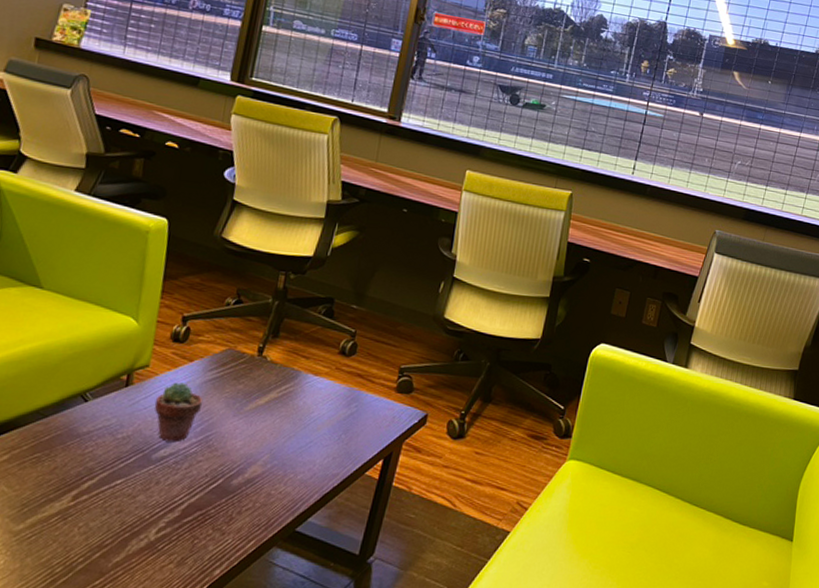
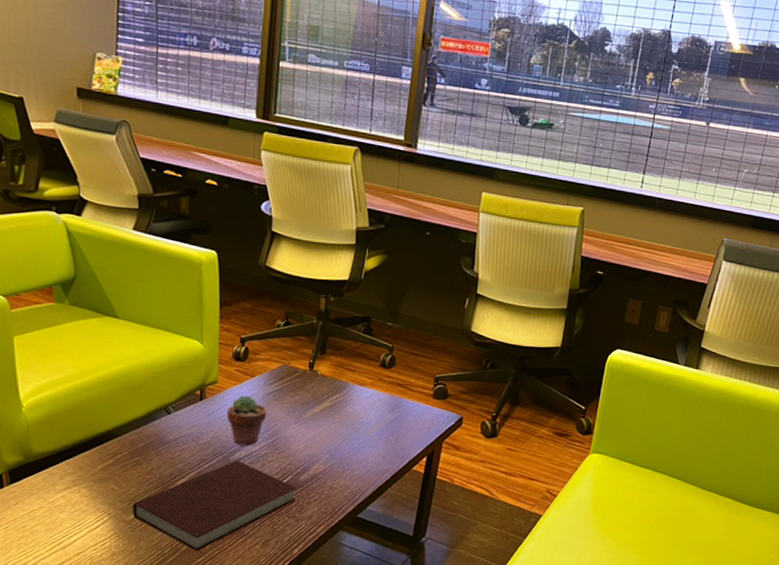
notebook: none [22,459,227,571] -> present [132,460,297,551]

